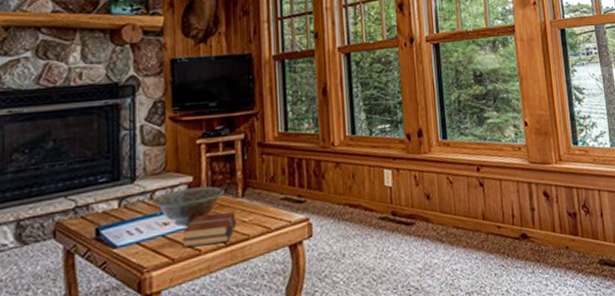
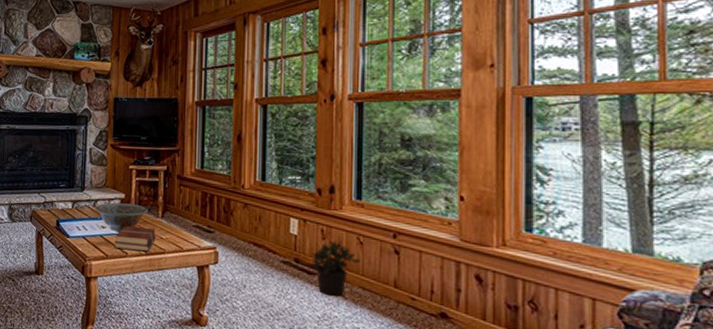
potted plant: none [408,184,452,243] -> present [311,240,361,297]

